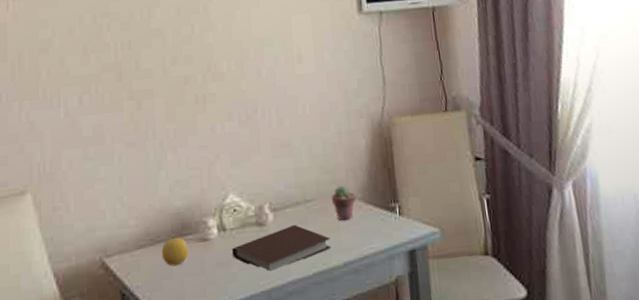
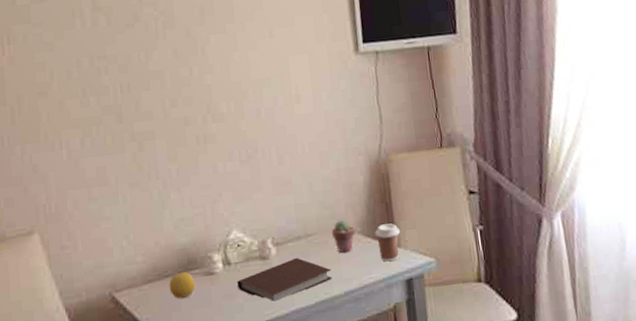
coffee cup: none [376,190,404,231] -> present [375,223,401,262]

